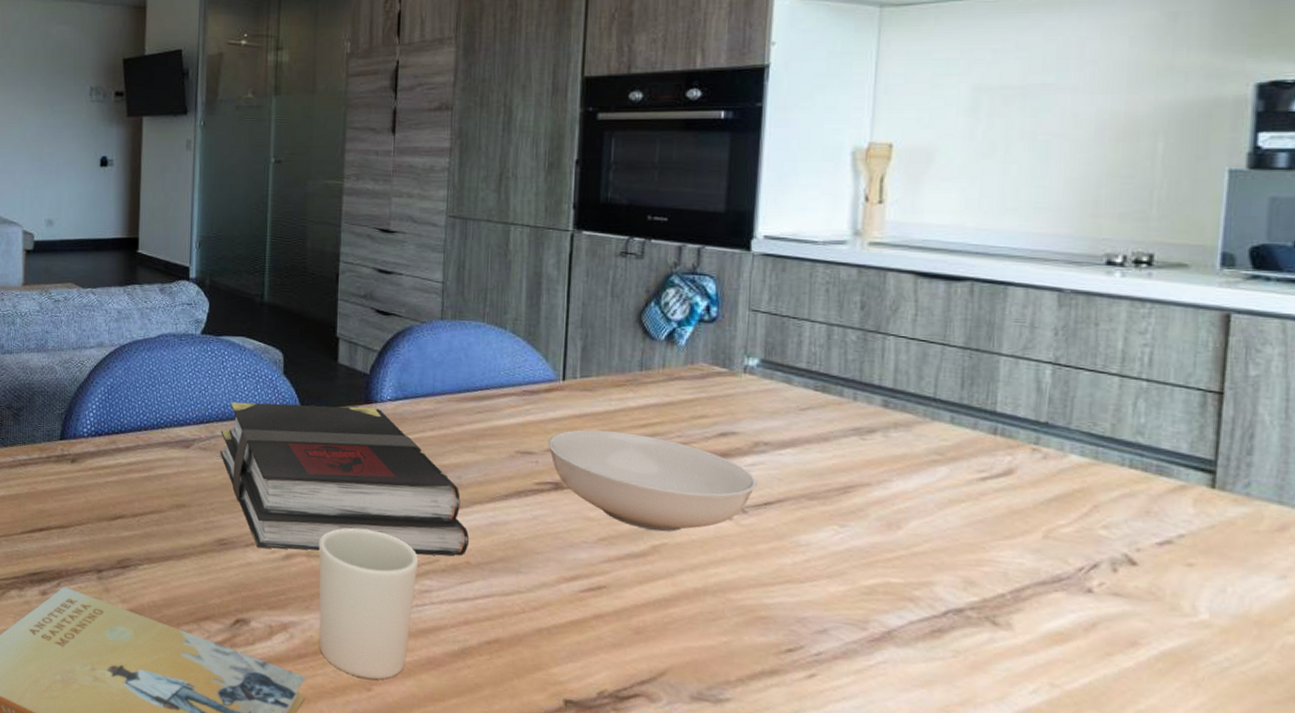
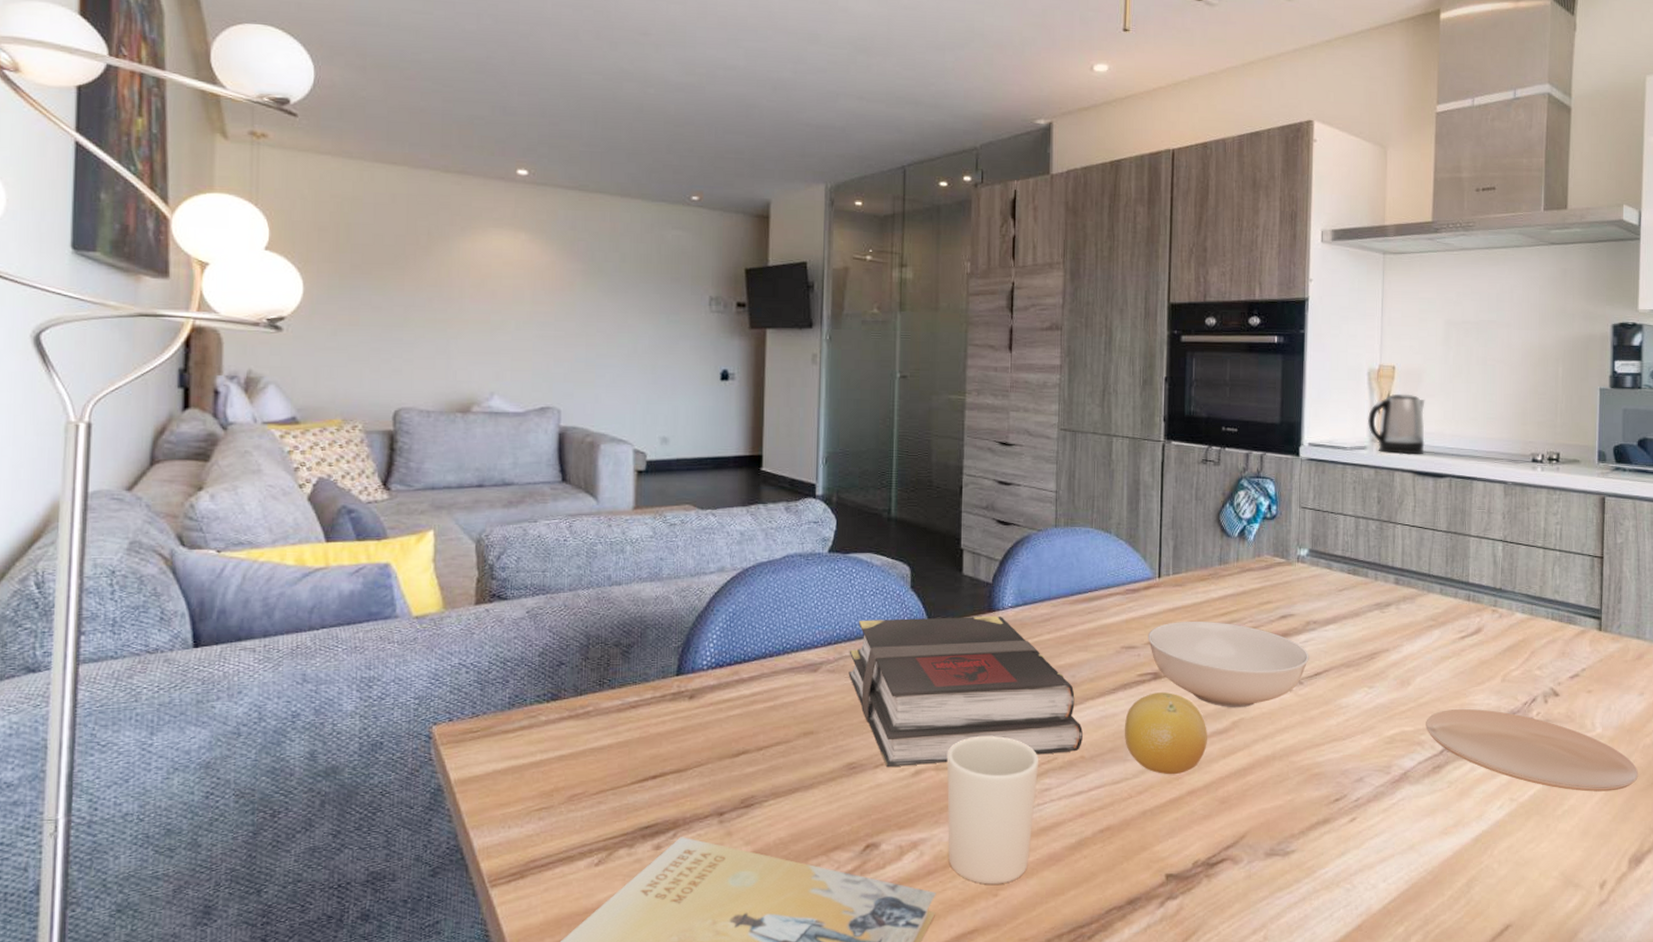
fruit: none [518,504,620,595] -> present [1125,692,1207,775]
kettle: none [848,177,937,253] -> present [1367,393,1425,455]
plate: none [922,564,1272,697] -> present [1426,709,1639,792]

